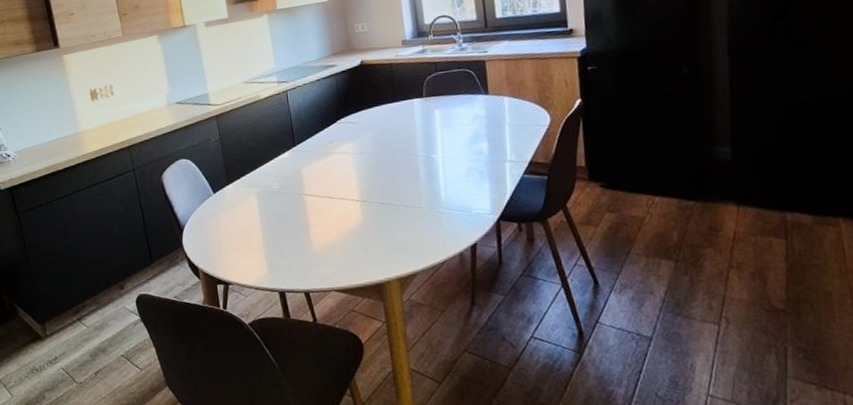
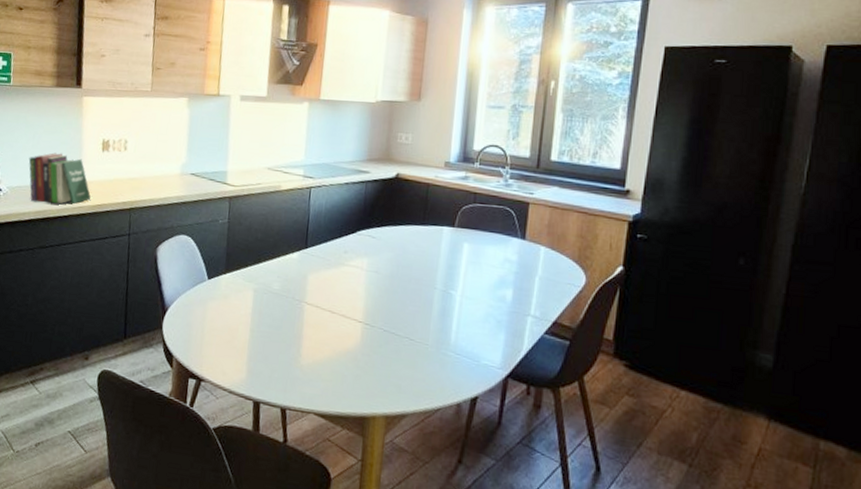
books: none [27,110,92,160] -> present [28,152,91,205]

